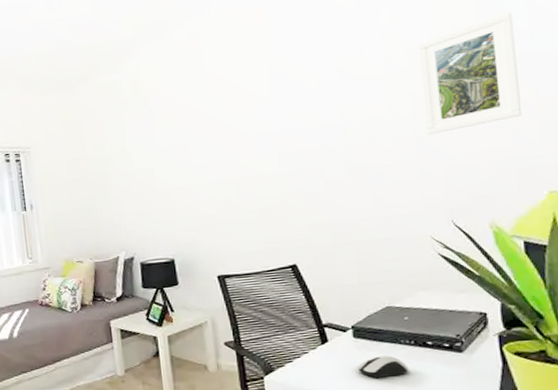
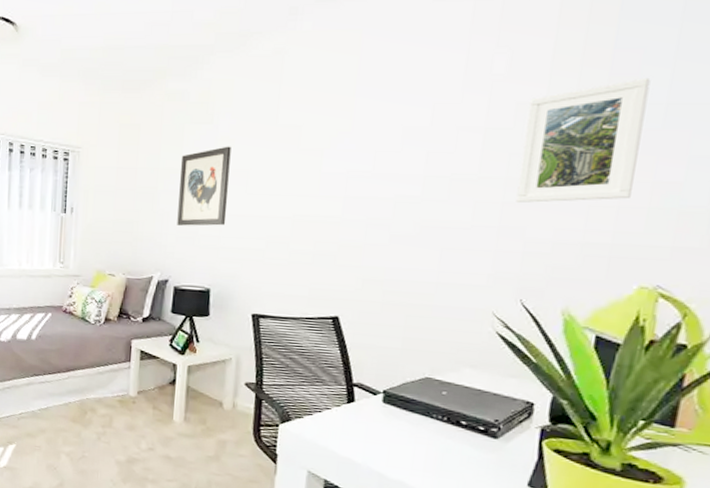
wall art: none [125,124,177,205] -> present [177,146,231,226]
computer mouse: present [357,355,409,379] -> none [379,426,435,450]

